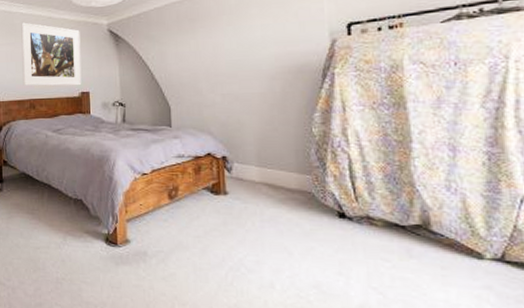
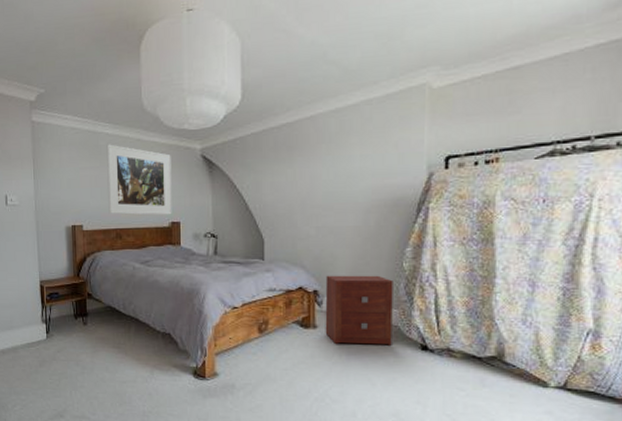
nightstand: none [234,141,307,213] -> present [325,275,393,345]

